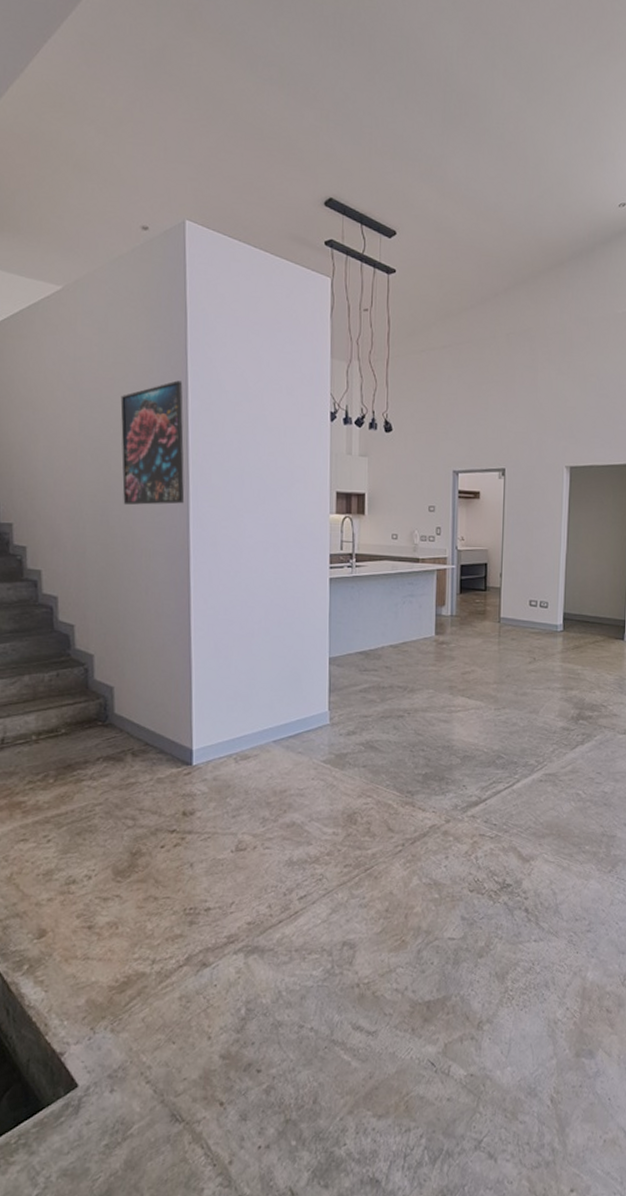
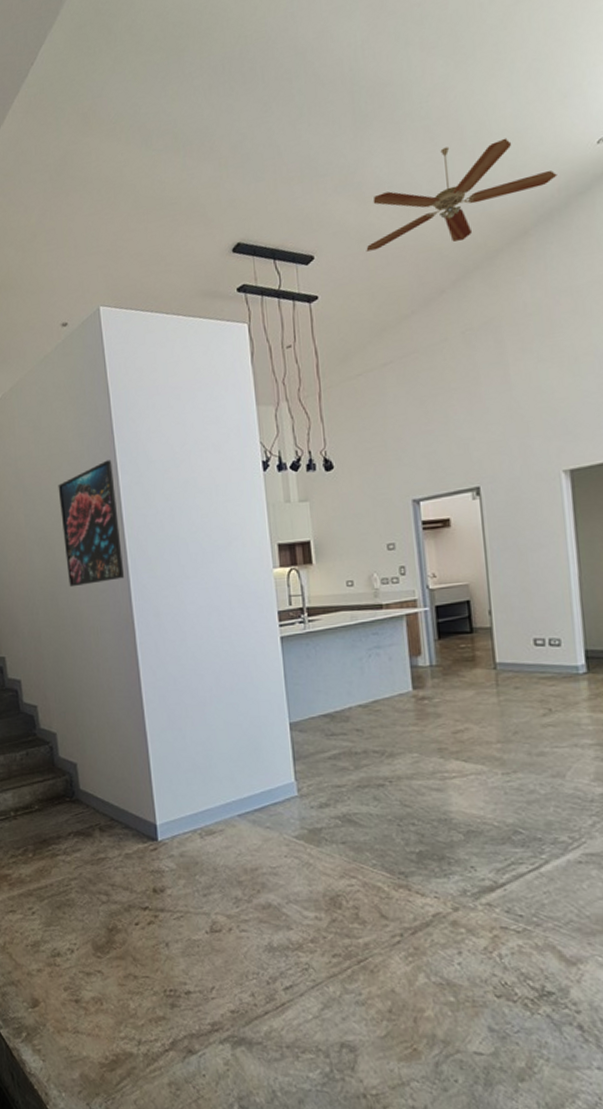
ceiling fan: none [440,169,589,255] -> present [366,138,557,252]

